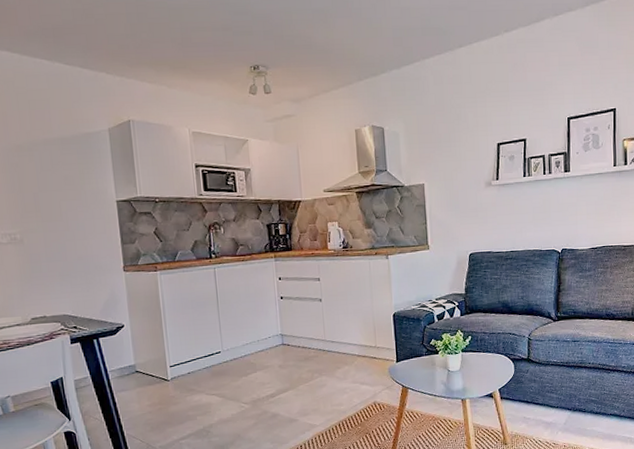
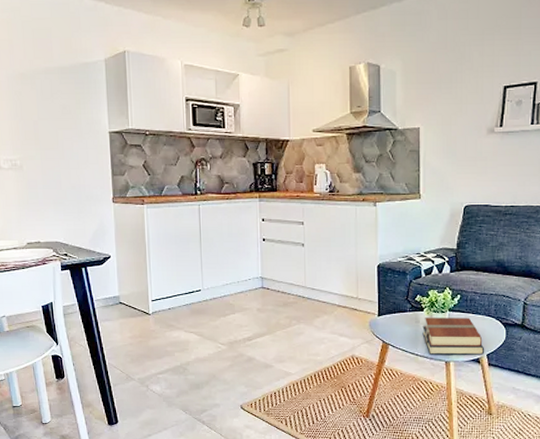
books: none [438,356,497,394] -> present [422,318,485,355]

